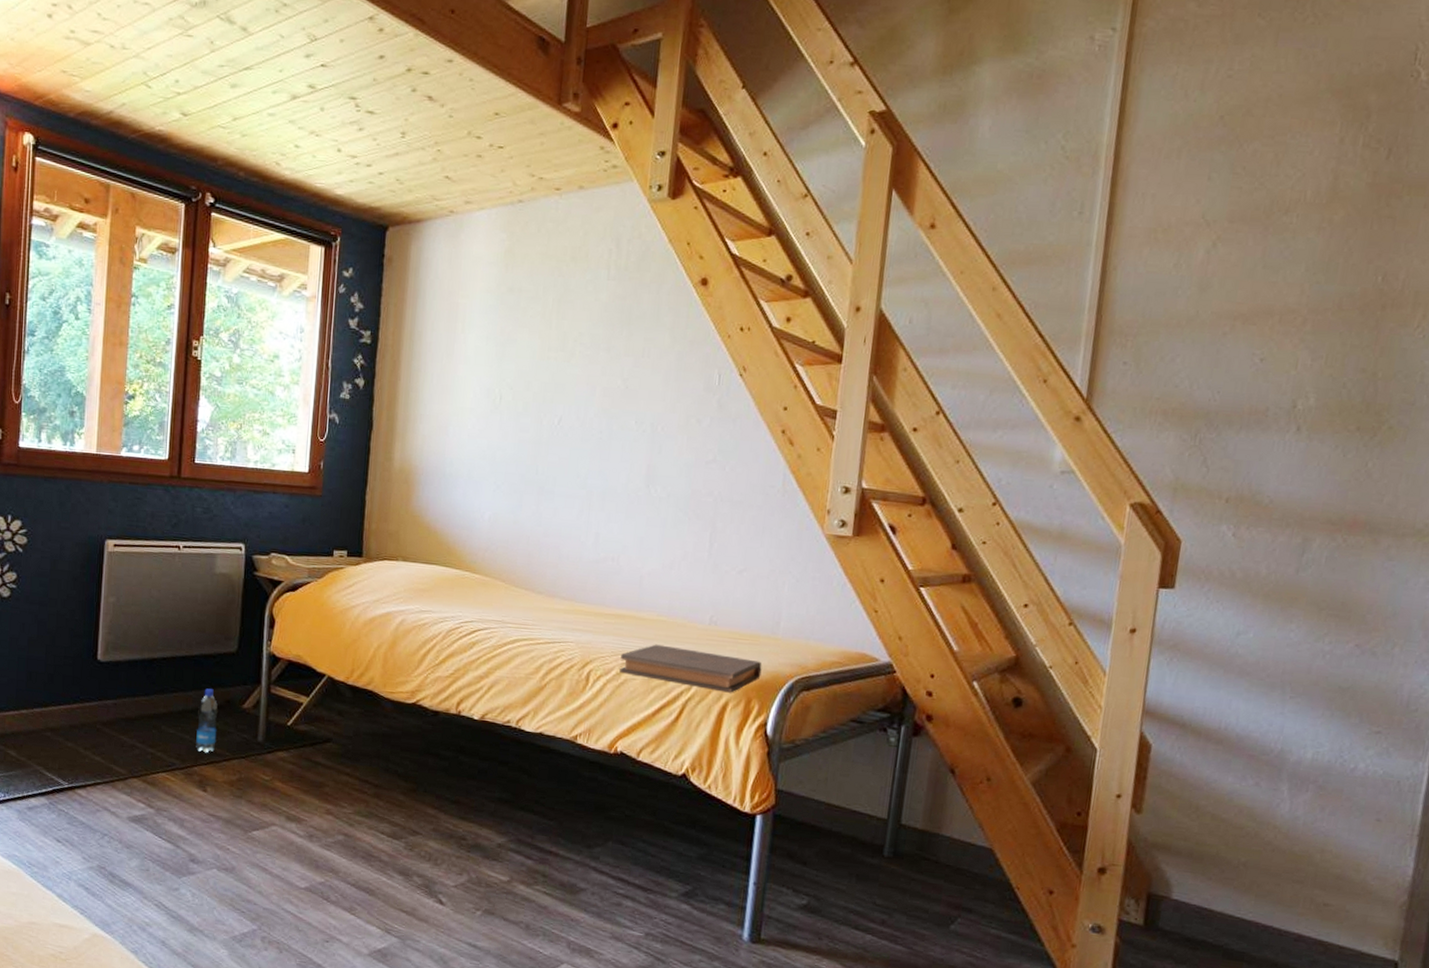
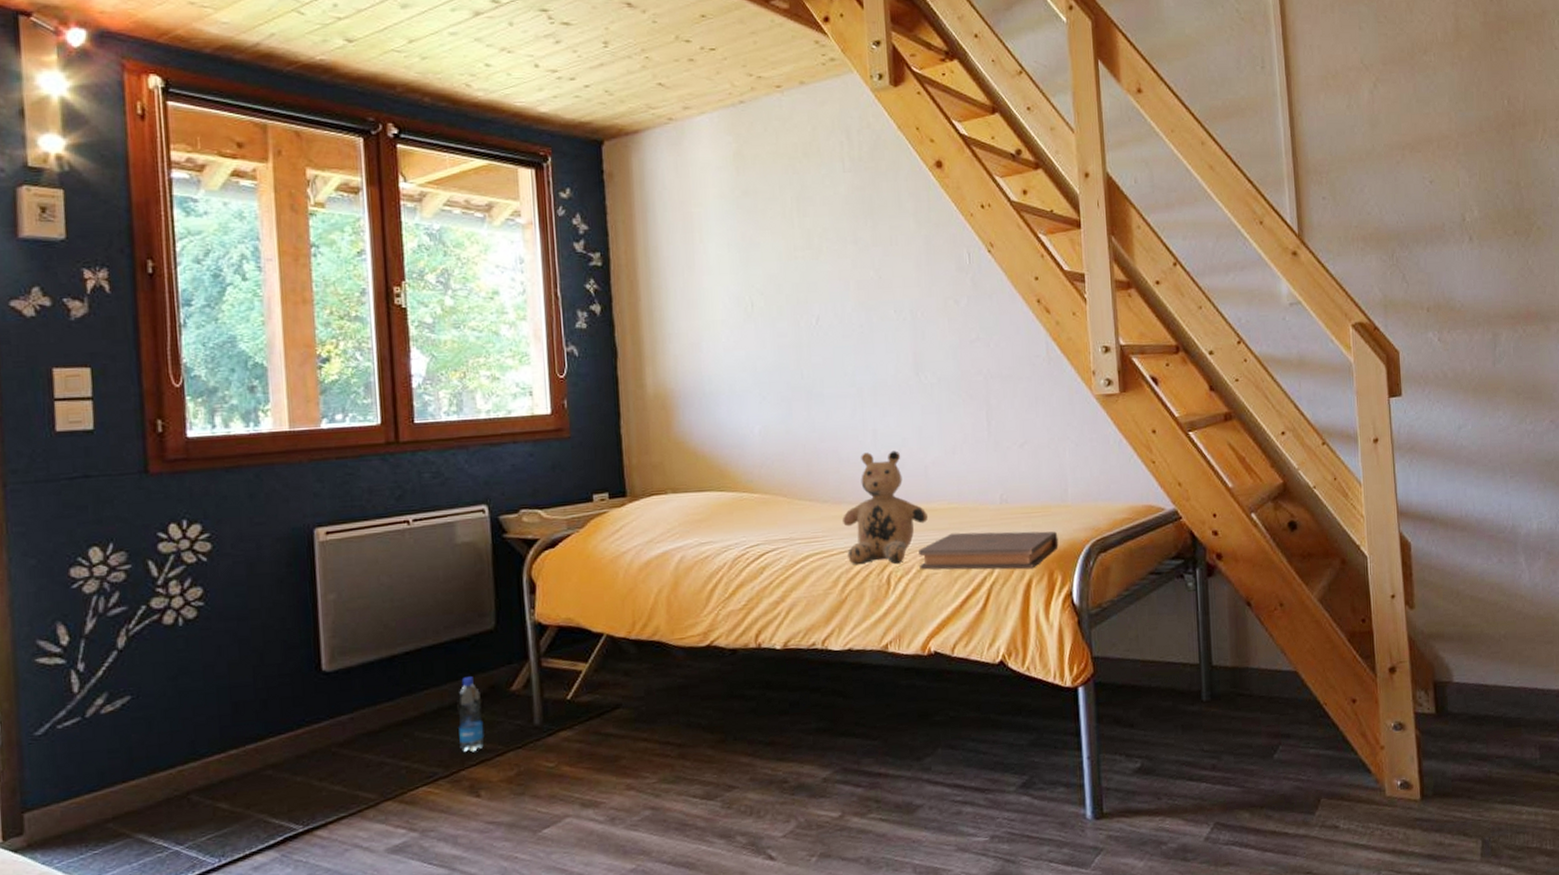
teddy bear: none [552,553,635,663] -> present [843,450,928,565]

